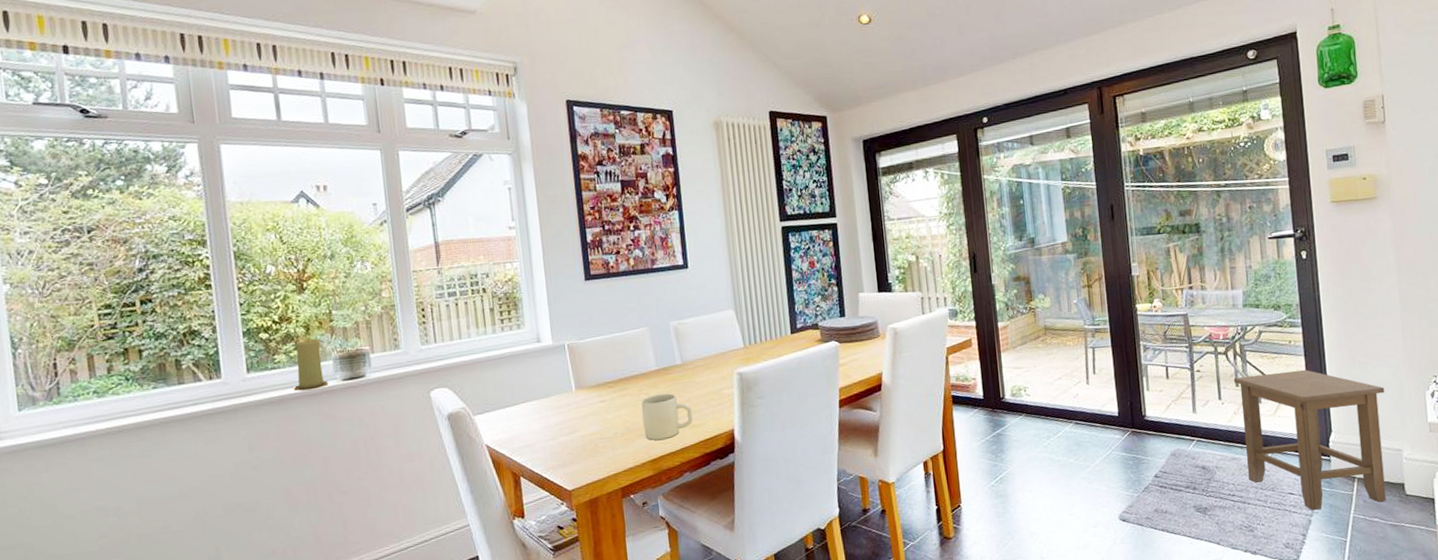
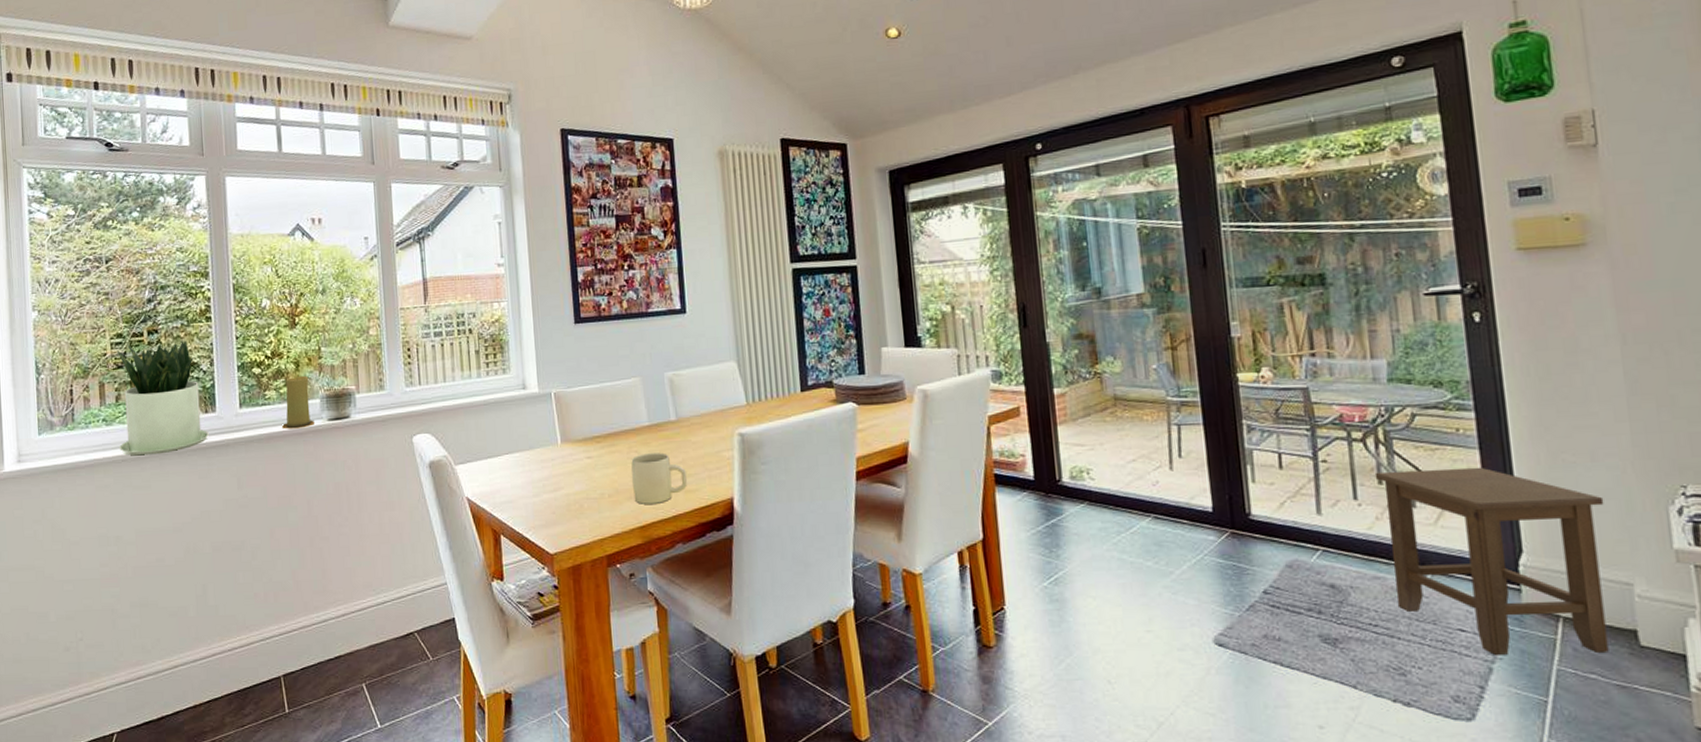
planter: none [105,308,215,426] -> present [116,340,209,456]

